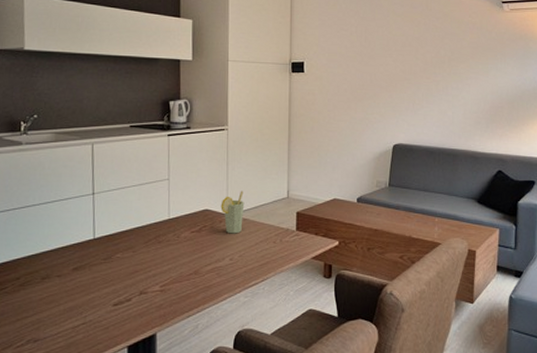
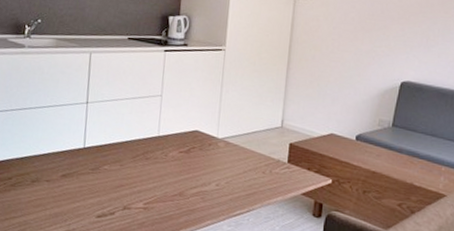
cup: present [220,191,245,234] -> none [211,115,236,159]

